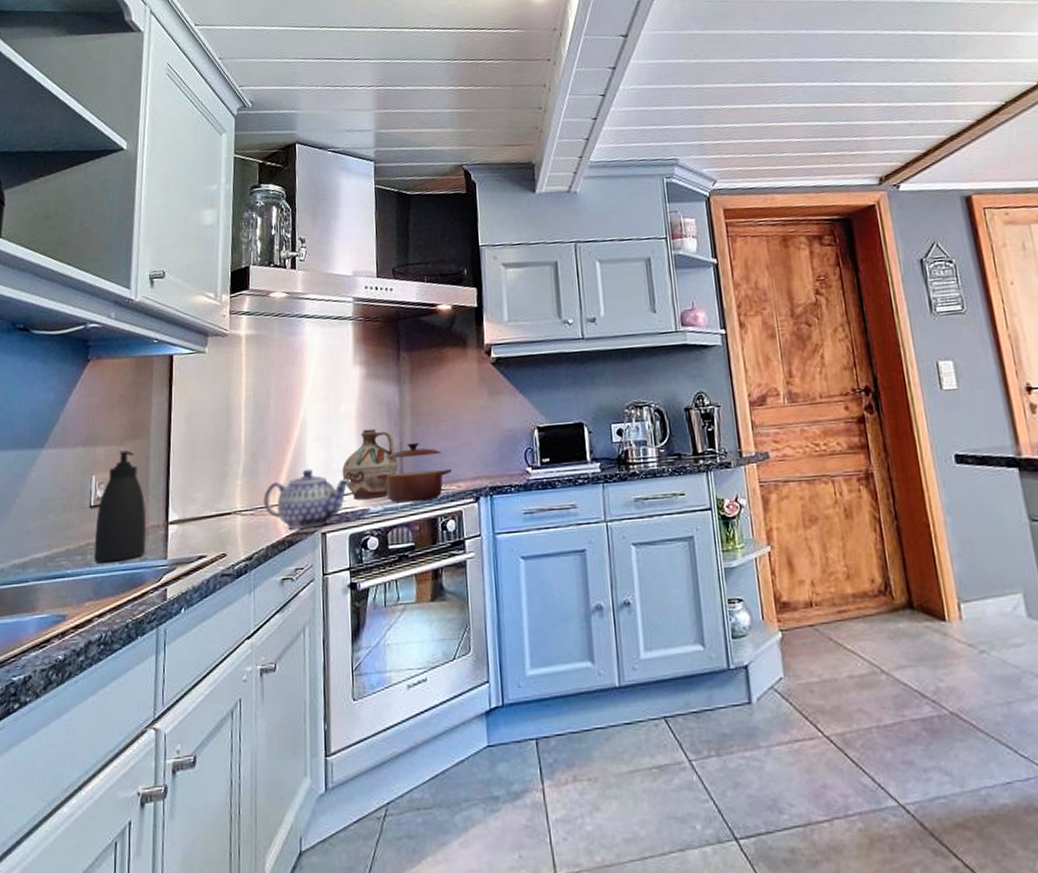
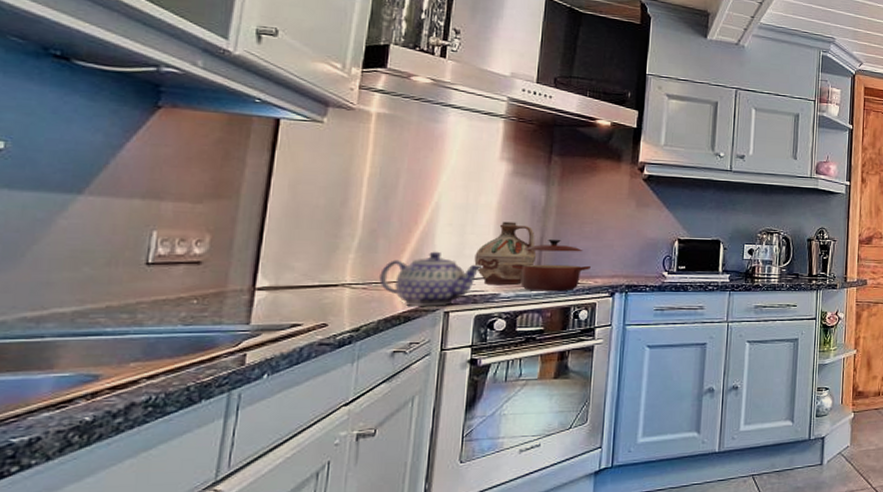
soap dispenser: present [94,450,146,563] -> none [147,209,226,323]

